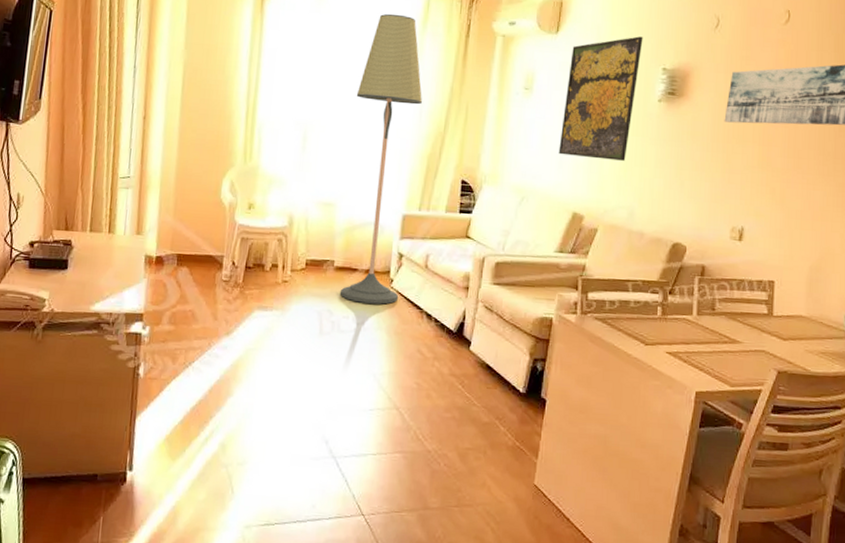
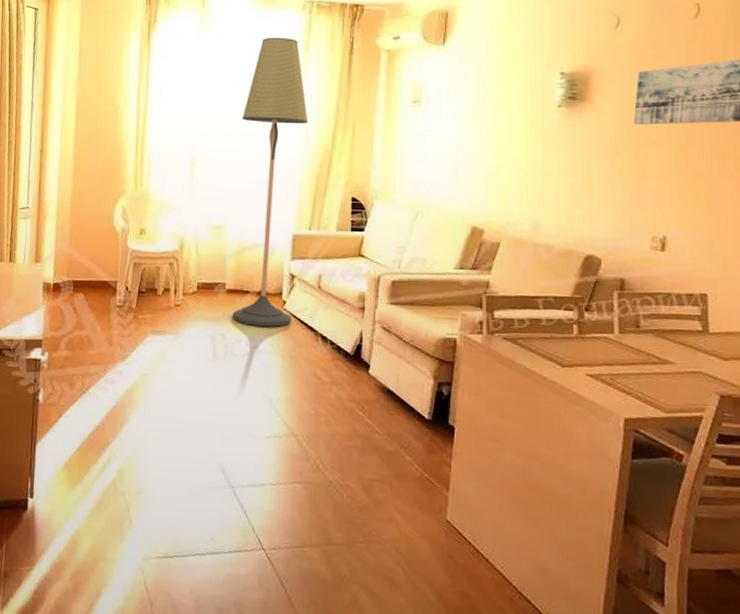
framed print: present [558,36,643,161] -> none [452,42,537,171]

